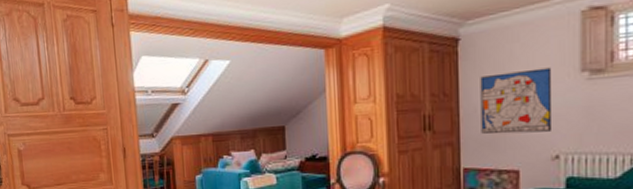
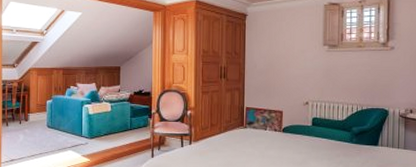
wall art: present [480,67,553,134] -> none [259,41,306,85]

